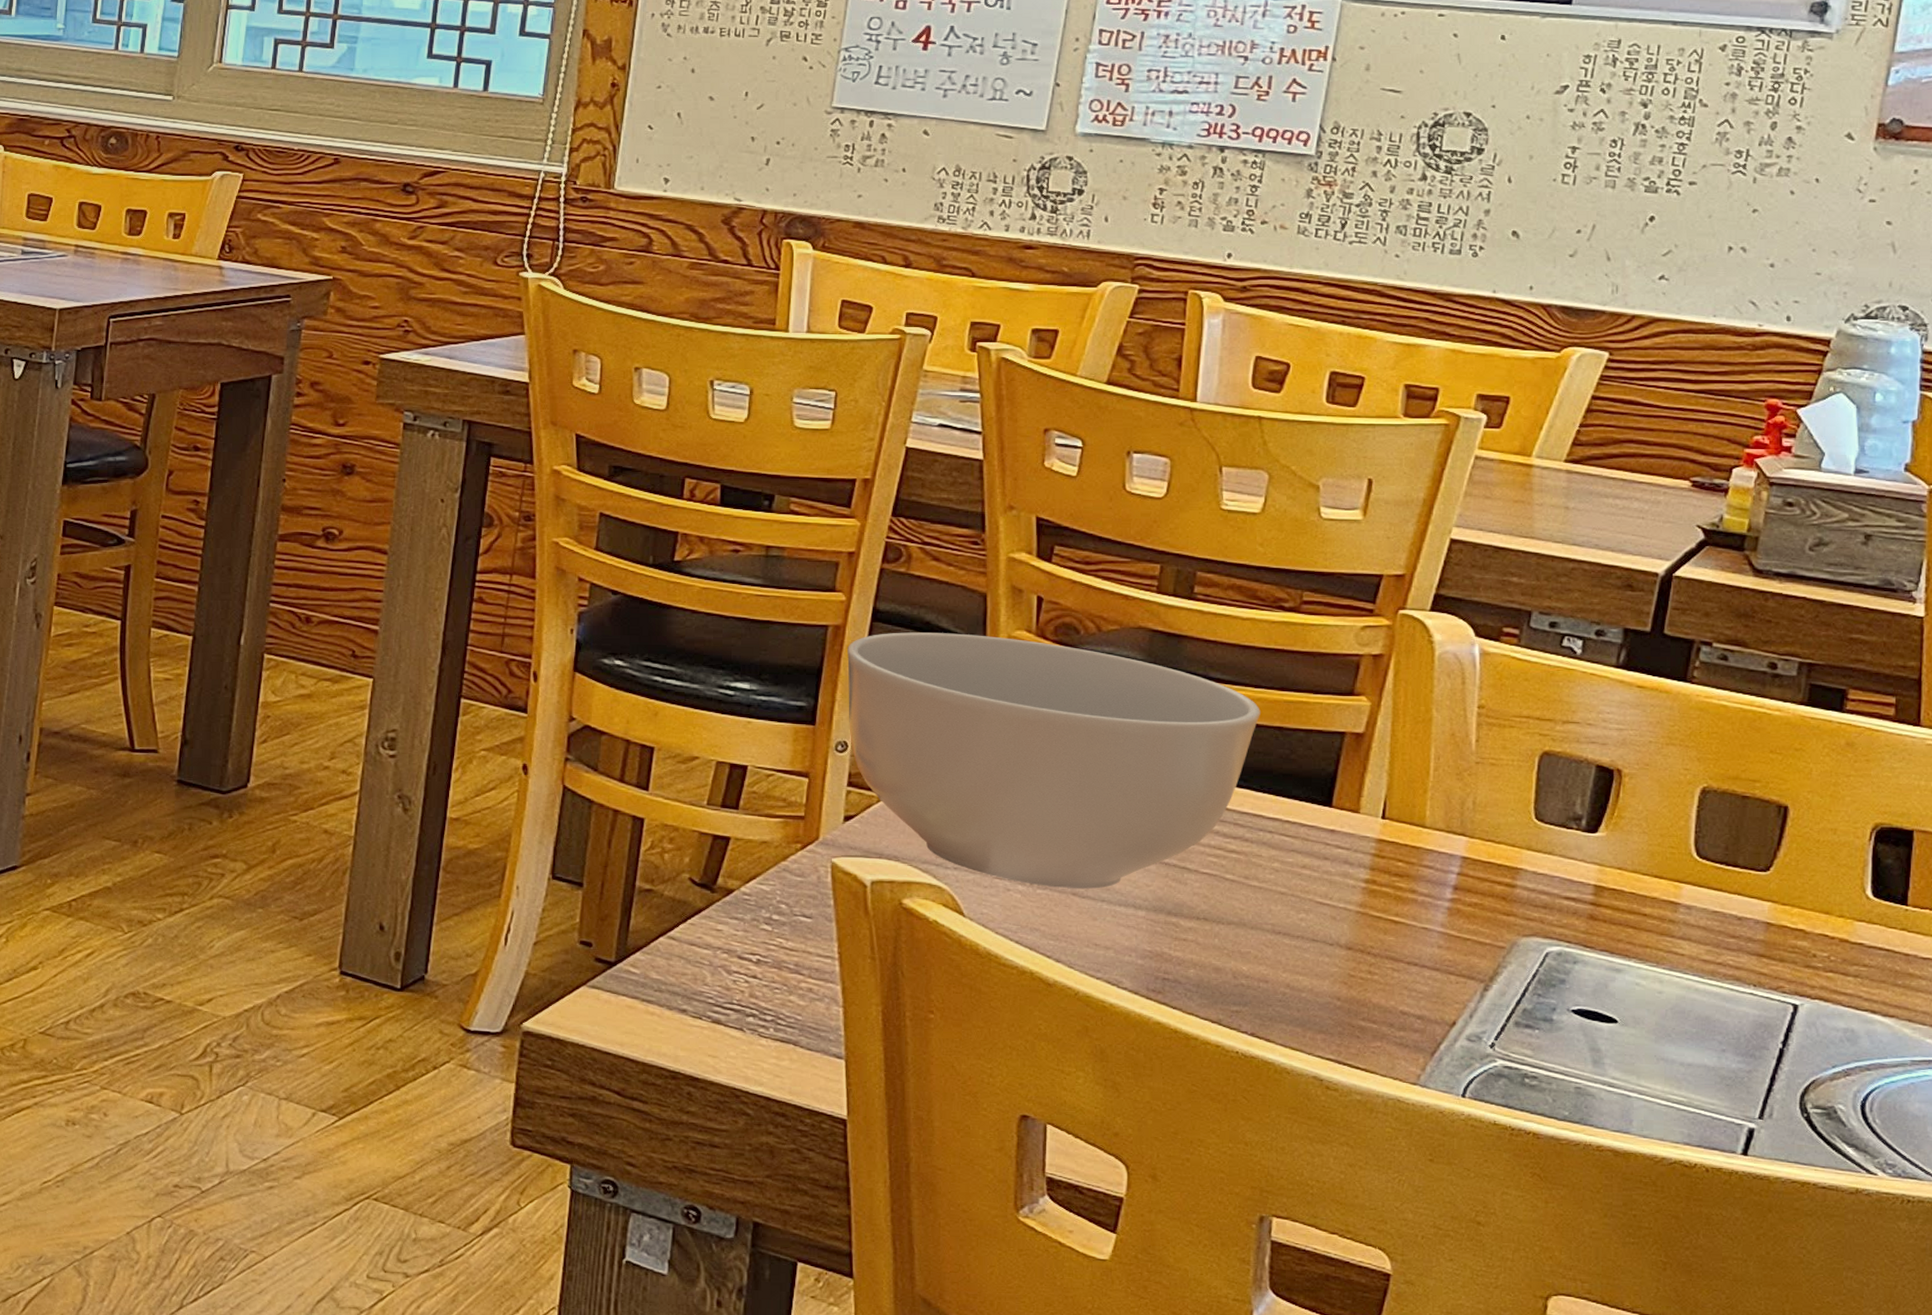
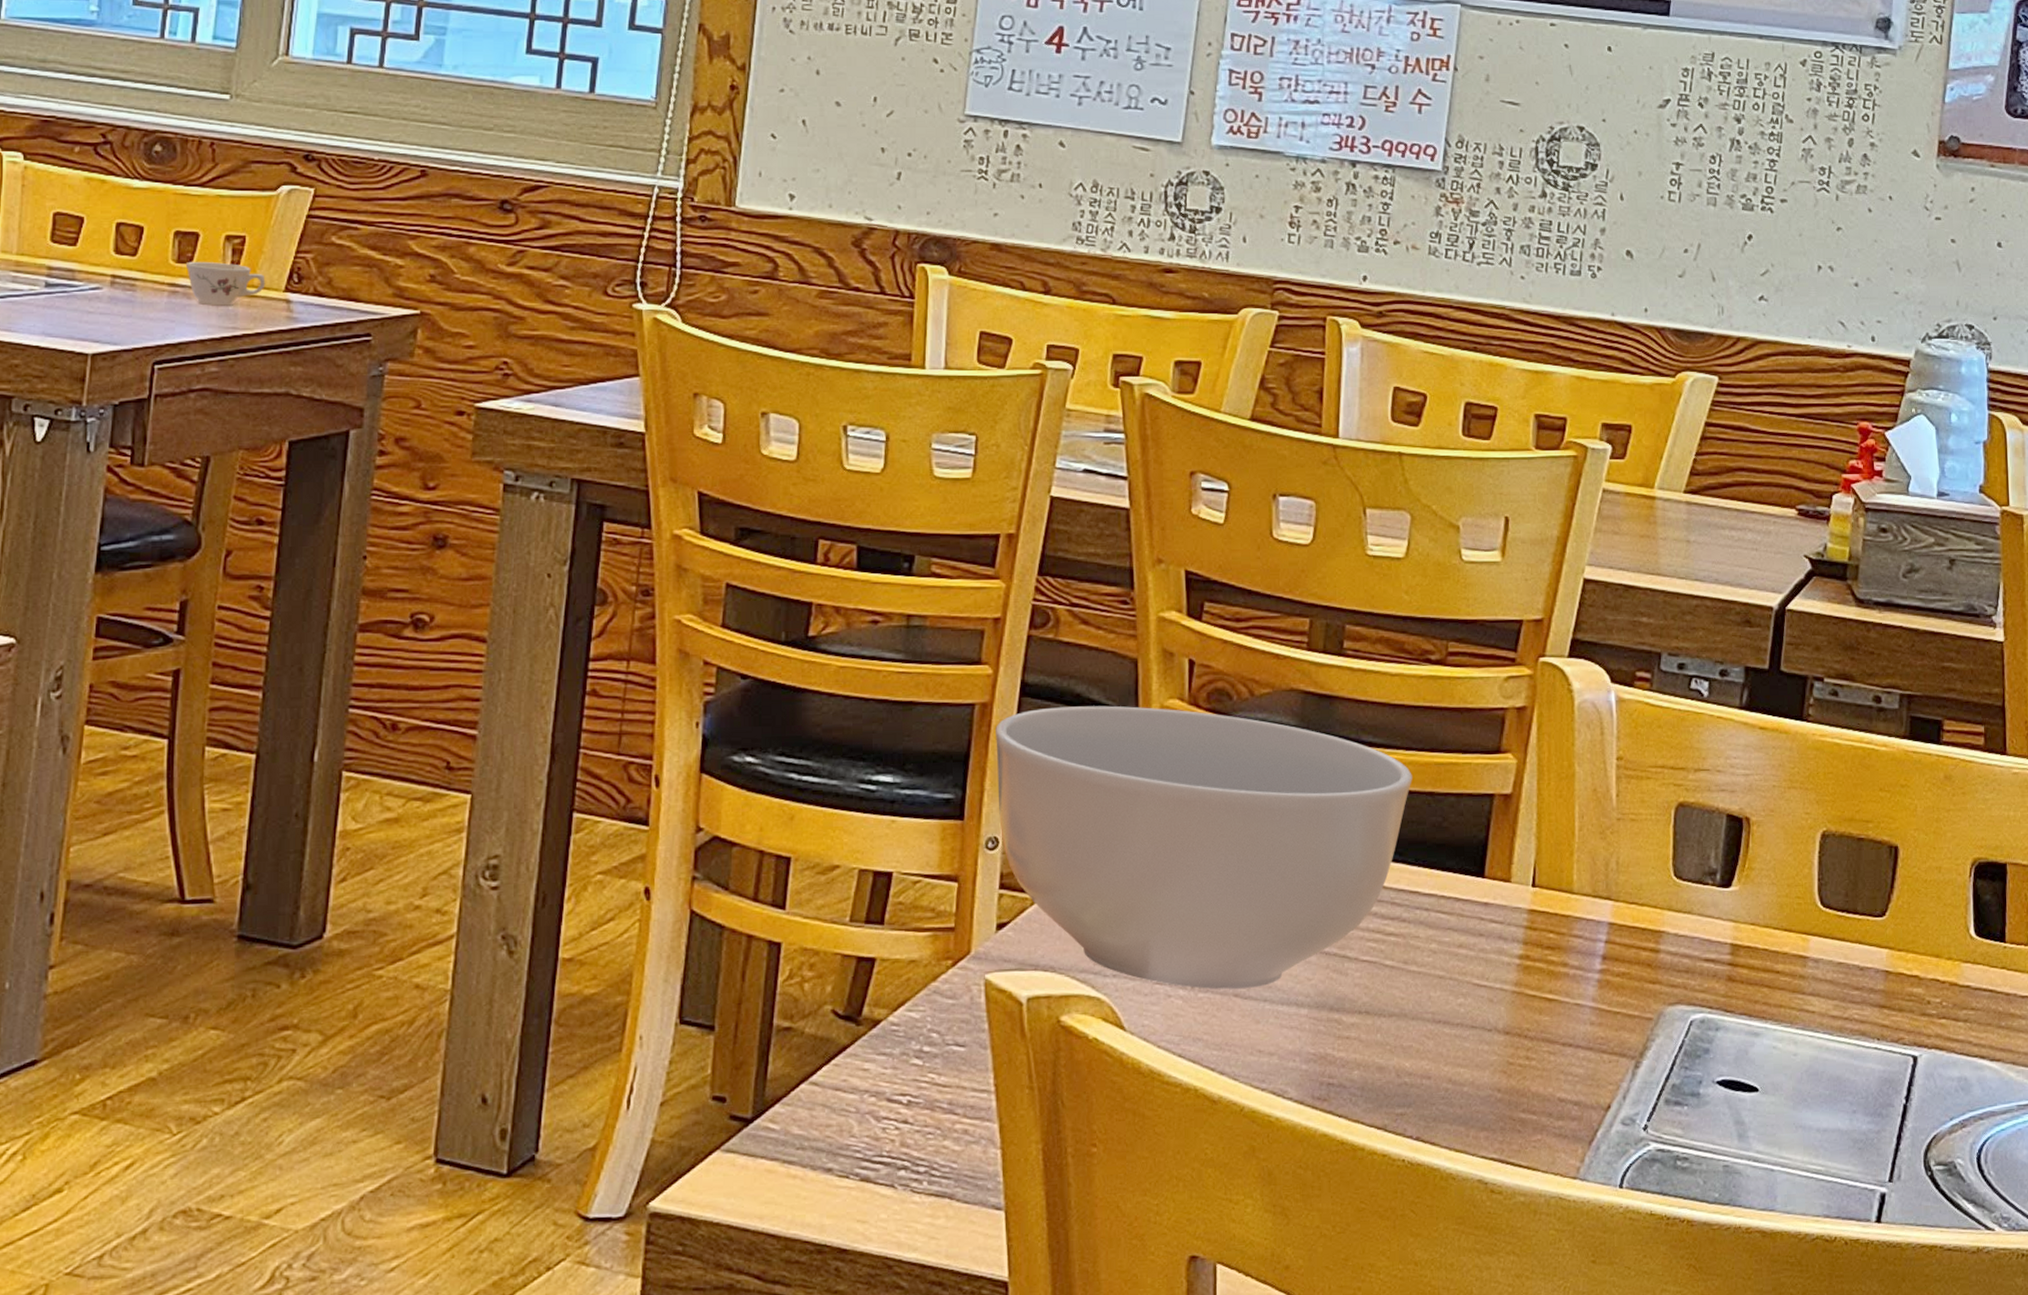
teacup: none [135,235,202,272] -> present [185,262,265,307]

